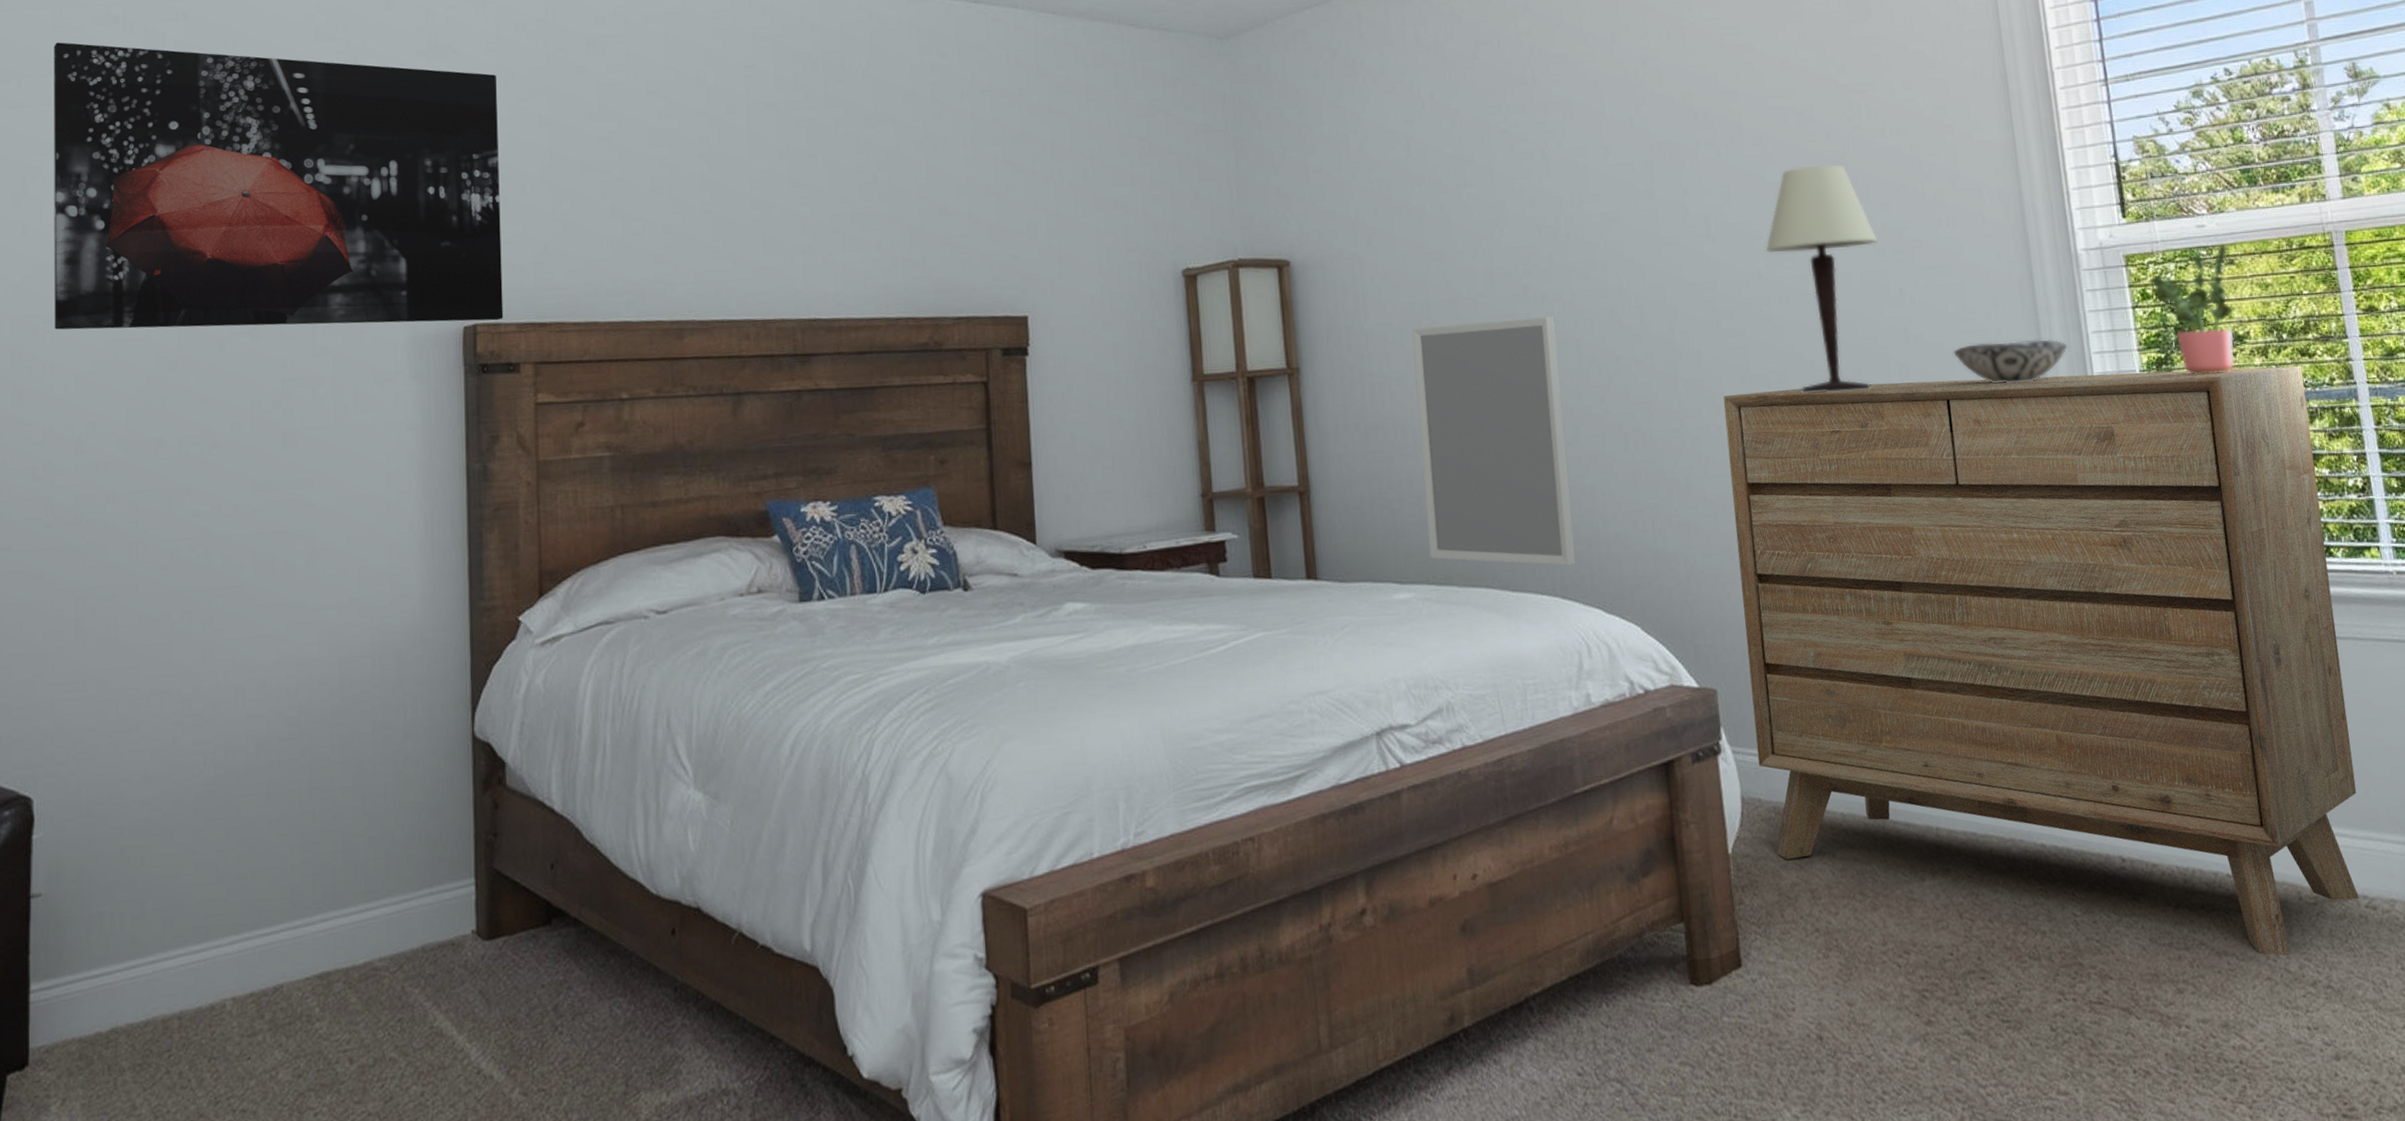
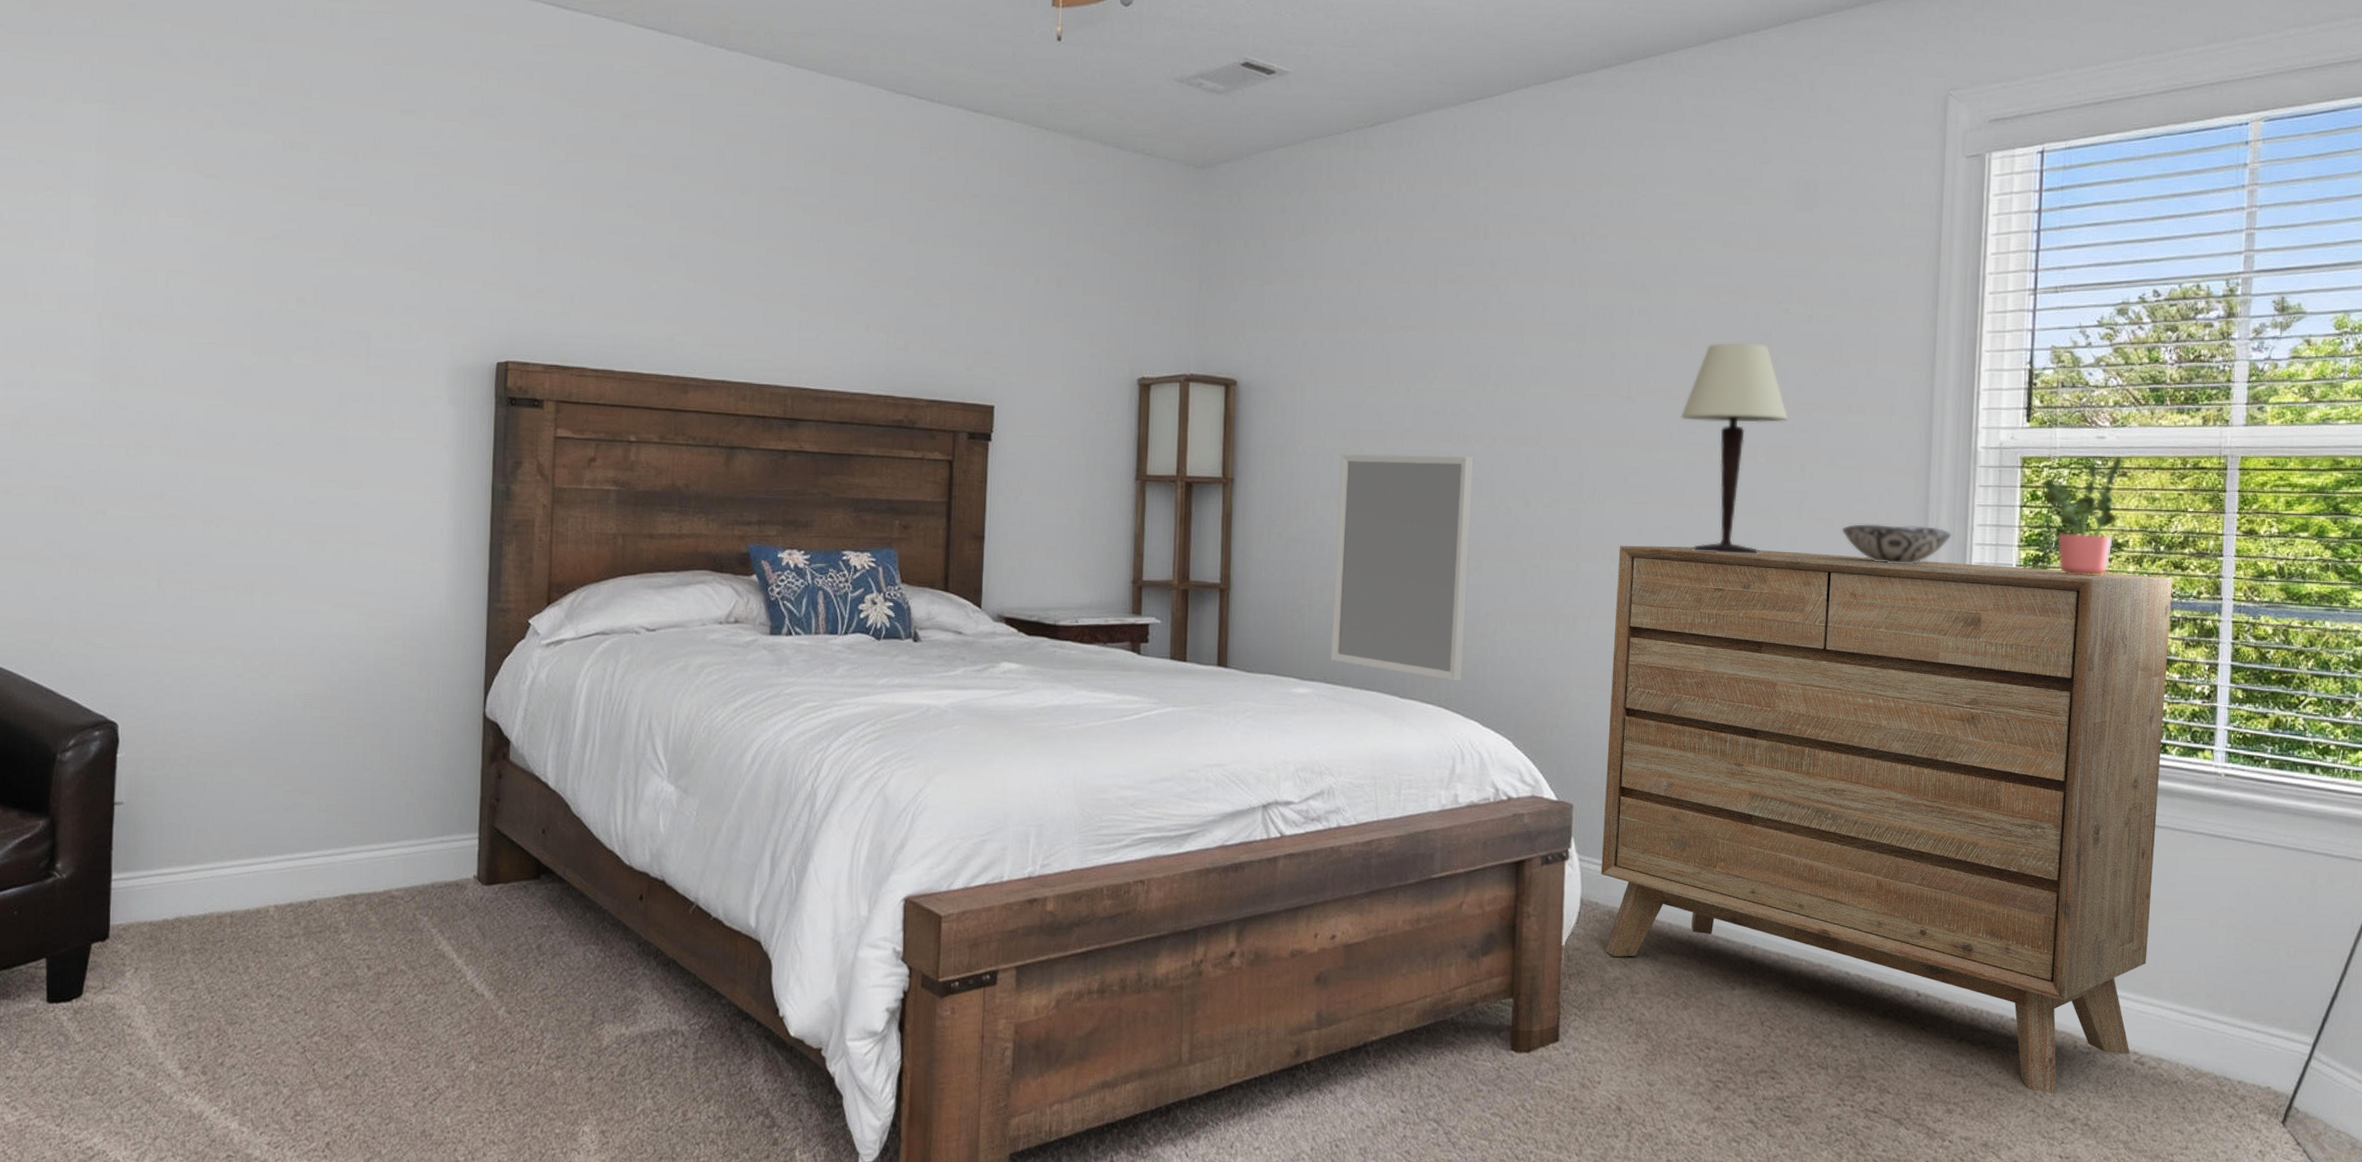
wall art: present [54,42,504,330] -> none [147,70,539,360]

